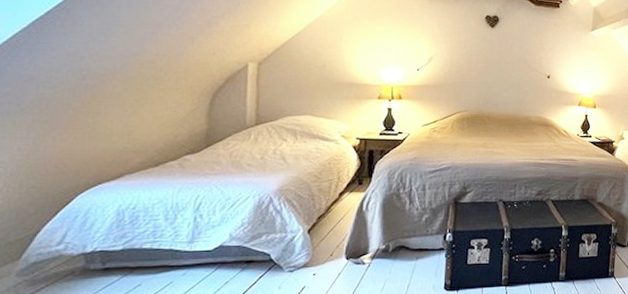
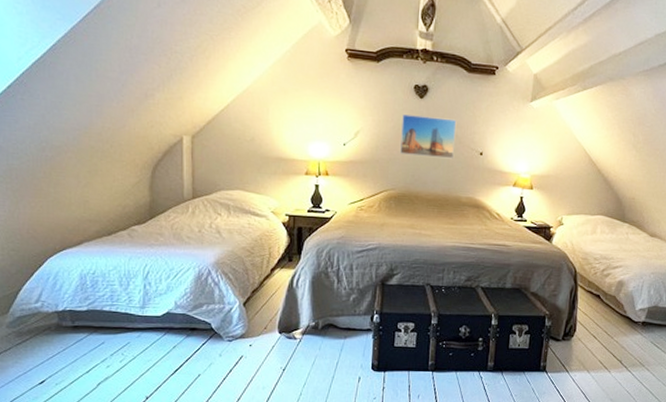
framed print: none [473,42,526,82] -> present [400,114,457,159]

